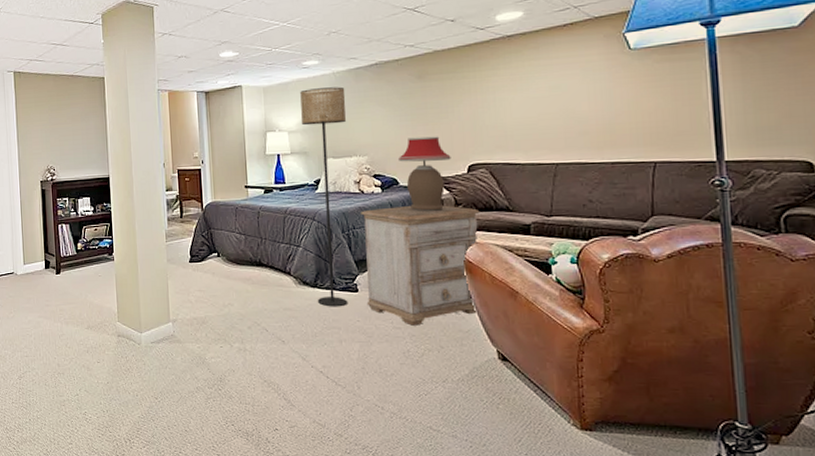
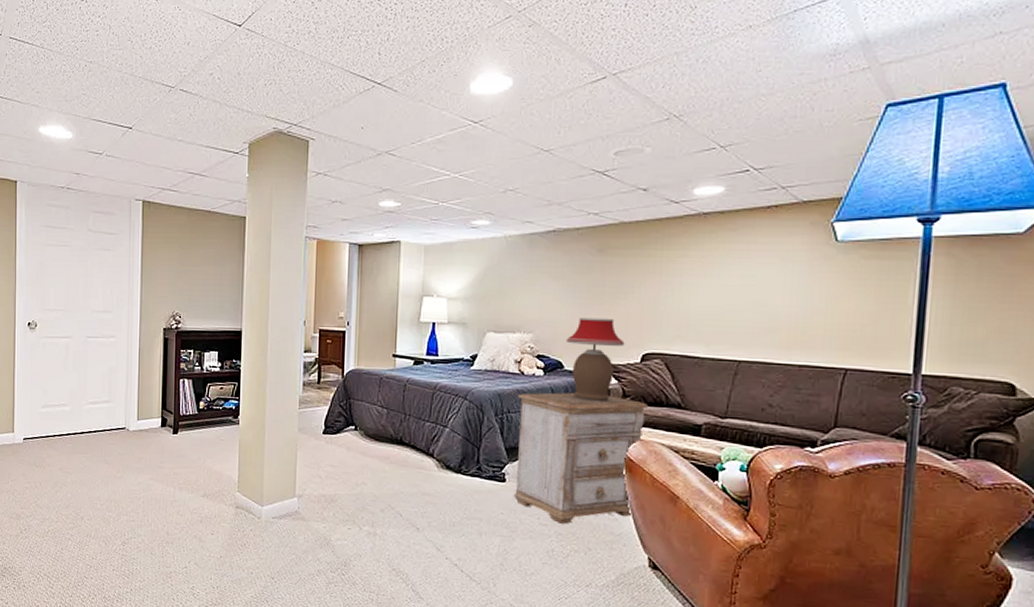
floor lamp: present [300,86,348,307] -> none [461,252,516,497]

